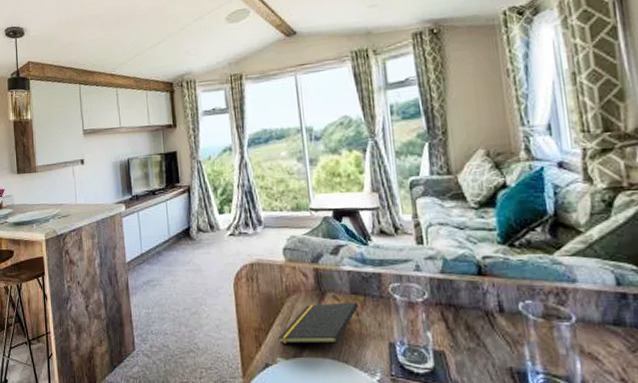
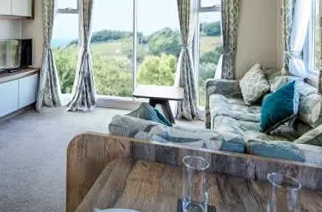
notepad: present [278,302,359,344] -> none [97,168,160,199]

